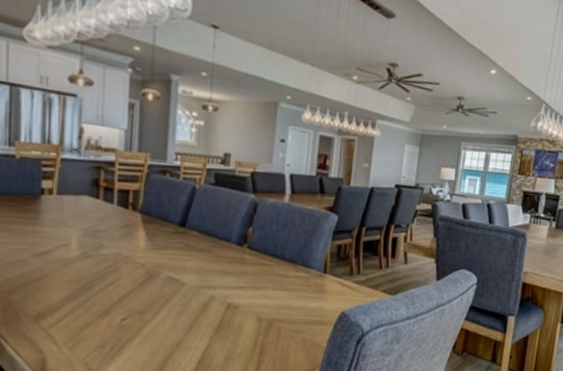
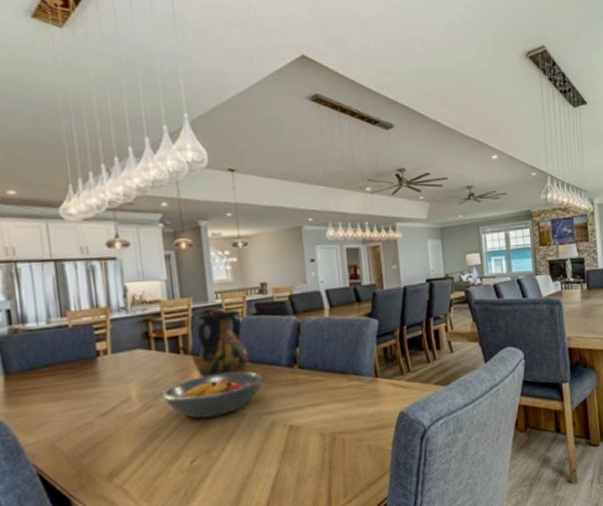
fruit bowl: none [101,236,210,280] -> present [161,371,264,419]
vase: none [145,172,199,241] -> present [196,310,249,378]

